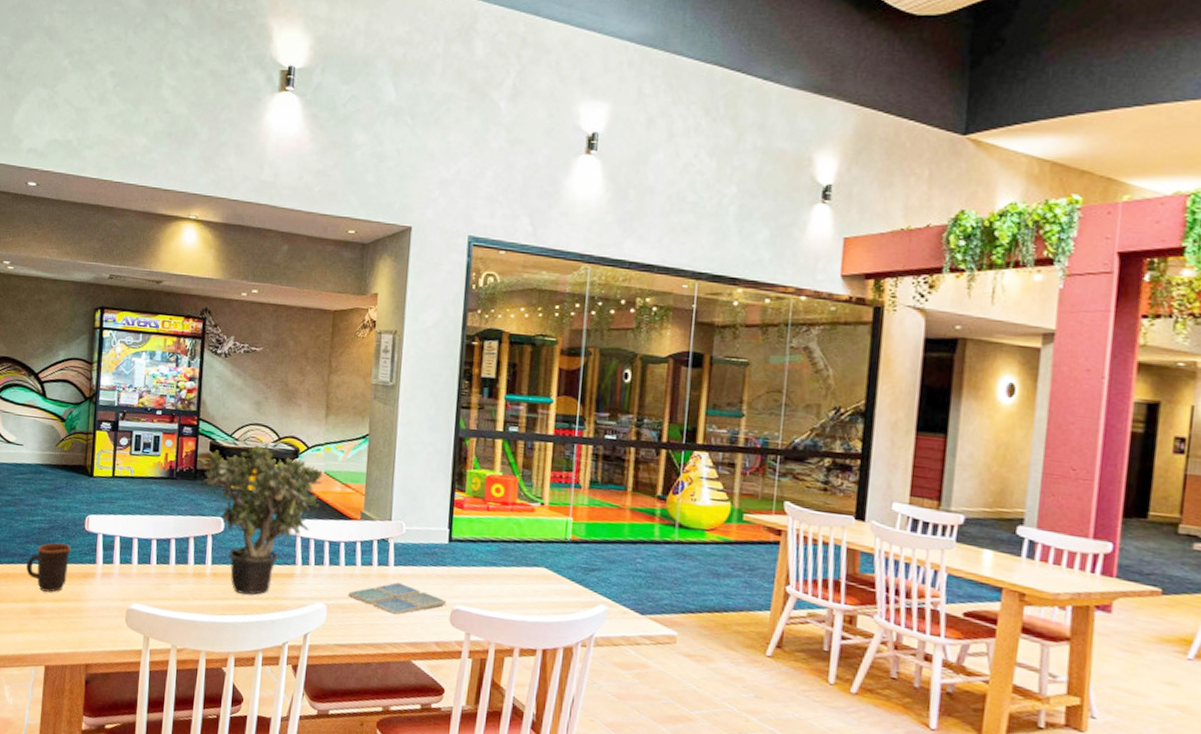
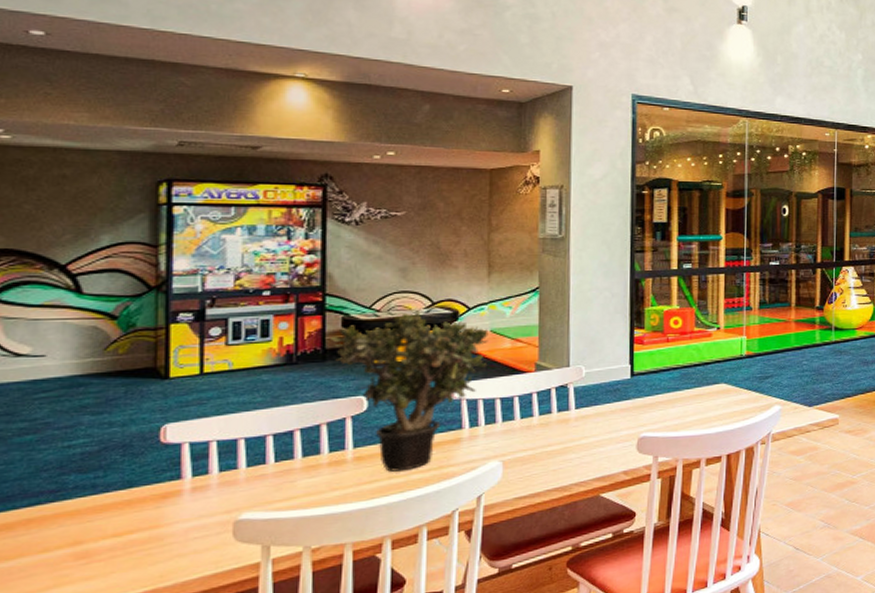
mug: present [26,542,71,593] -> none [63,465,139,528]
drink coaster: present [348,582,447,616] -> none [526,424,633,456]

